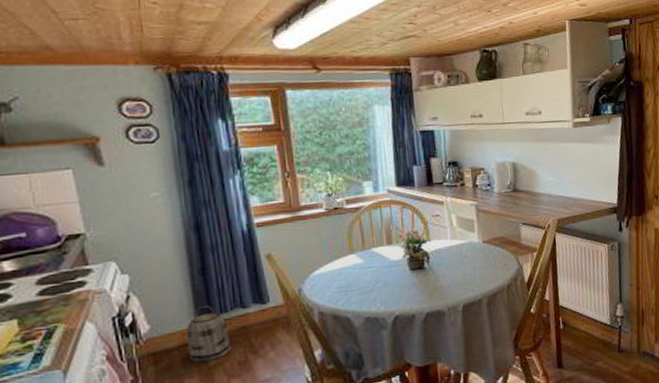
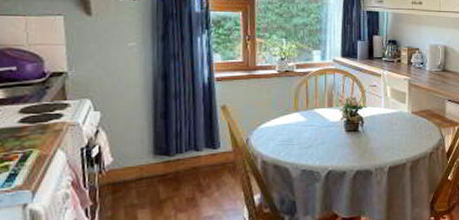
basket: present [186,305,232,363] -> none [143,146,183,195]

